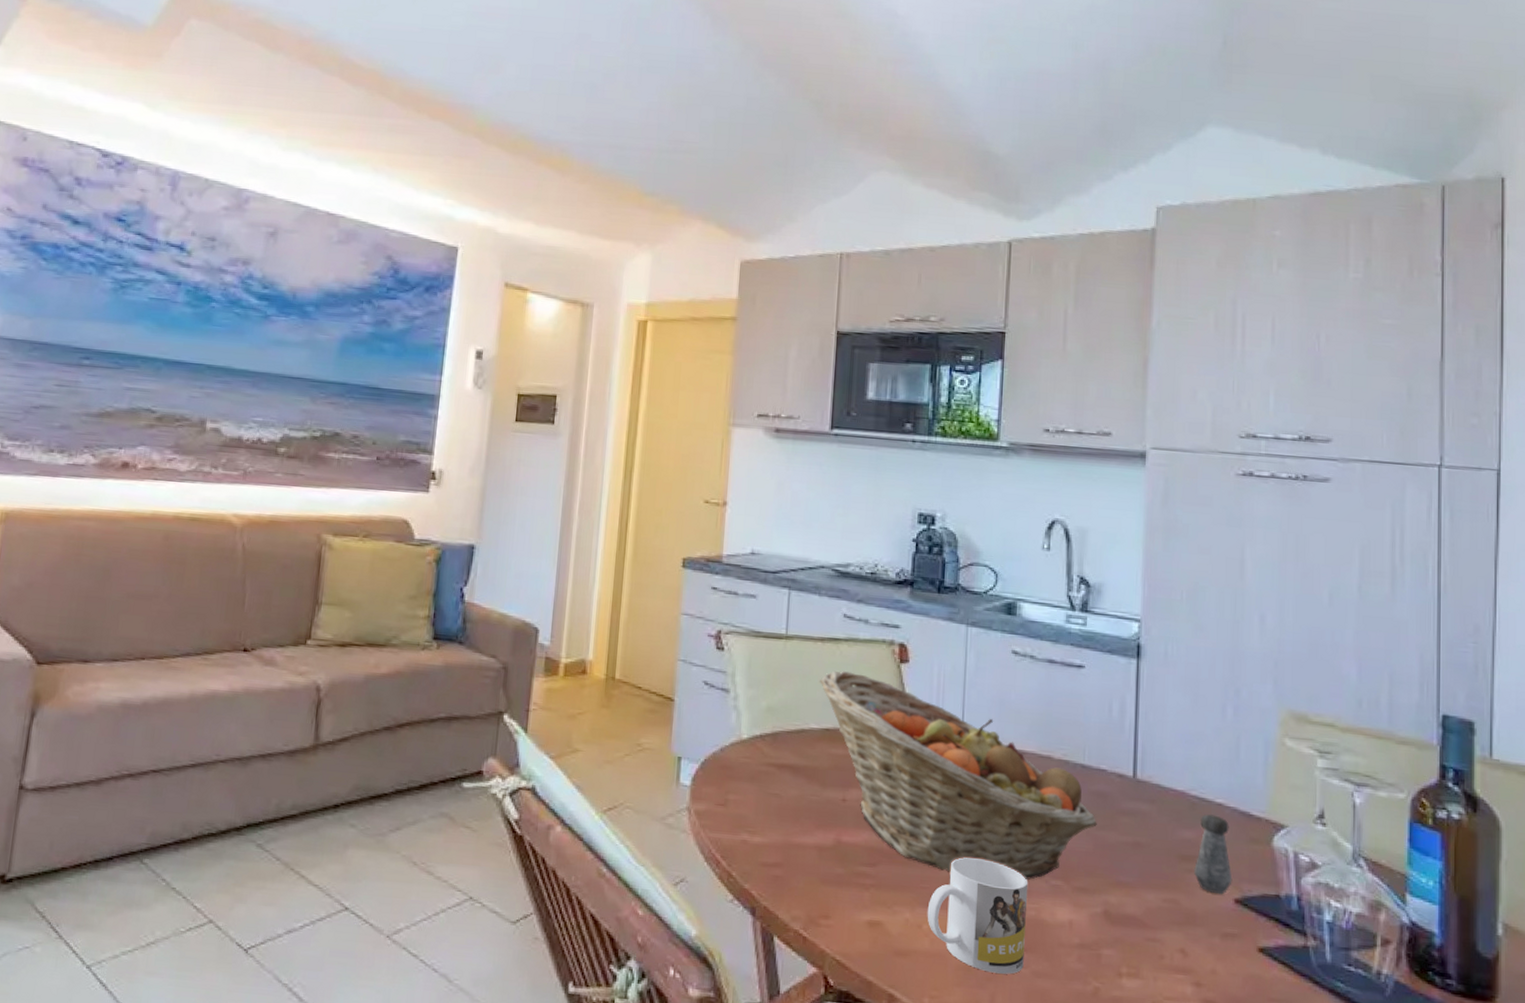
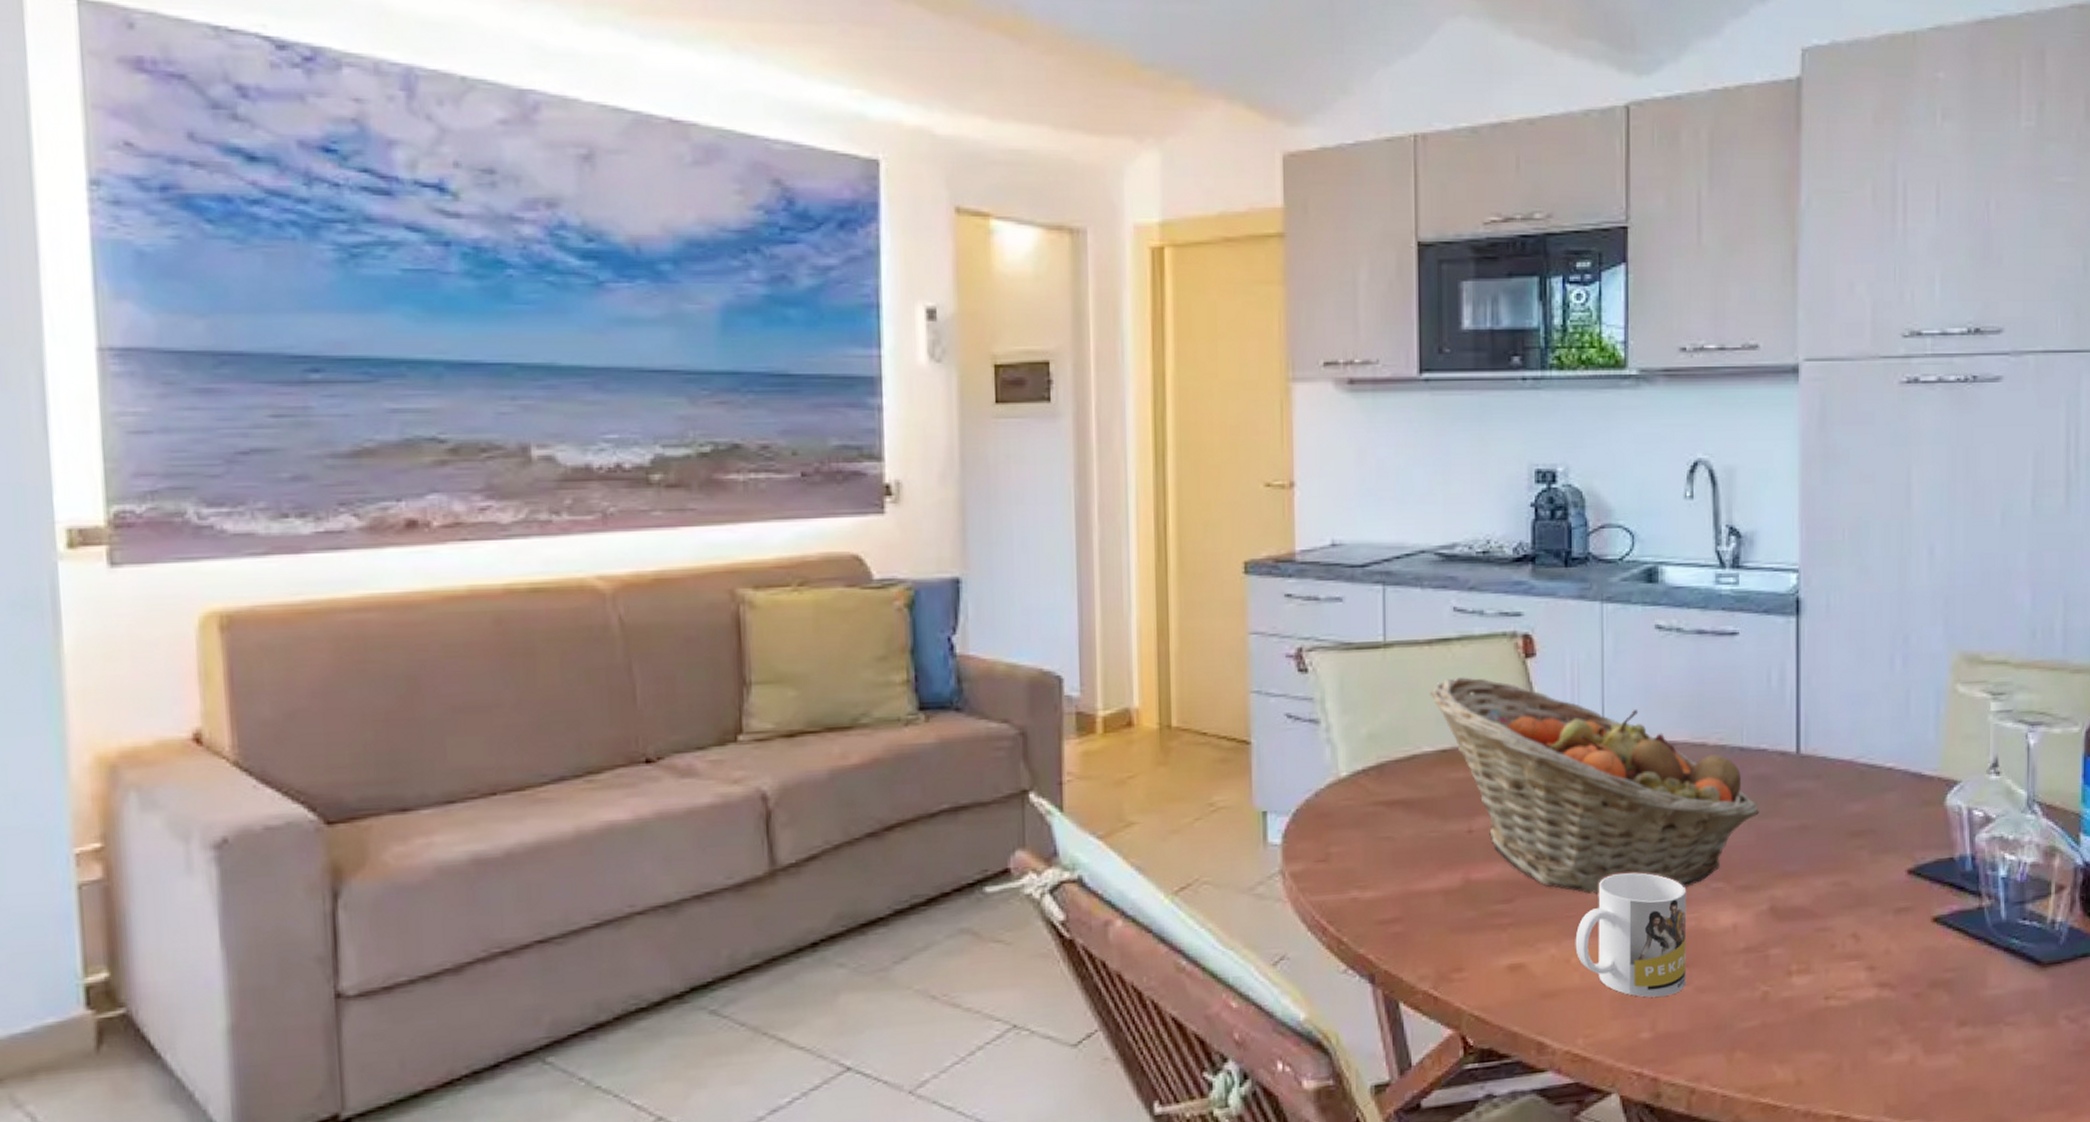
salt shaker: present [1194,814,1233,895] -> none [1865,781,1905,868]

